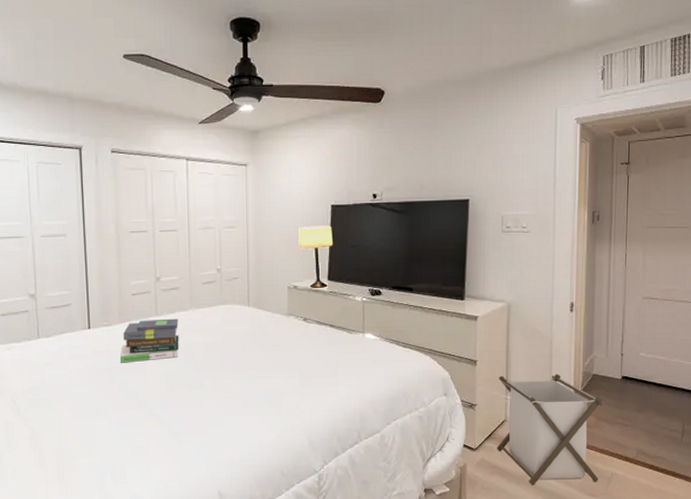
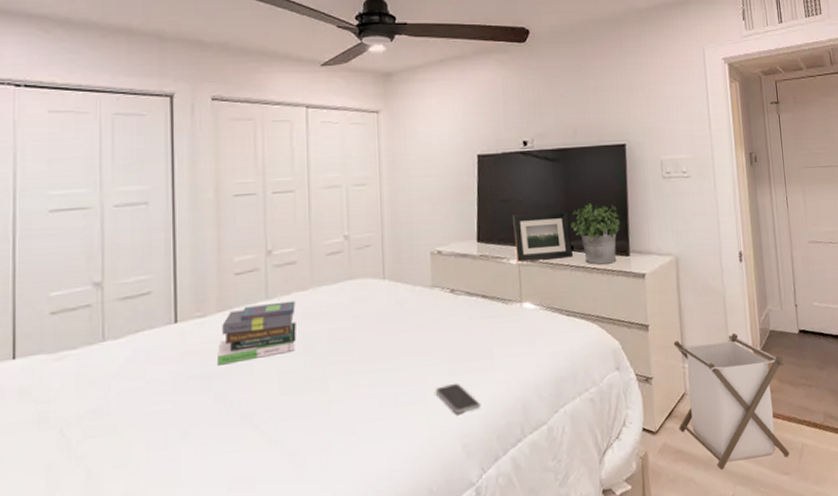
mobile phone: none [288,393,325,417] -> present [435,383,480,414]
table lamp: present [298,225,334,288] -> none [441,178,482,253]
picture frame: none [360,258,412,299] -> present [513,211,573,262]
potted plant: none [412,251,458,306] -> present [571,202,621,265]

